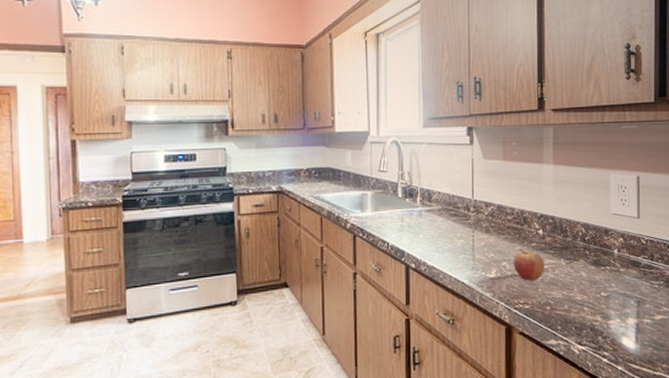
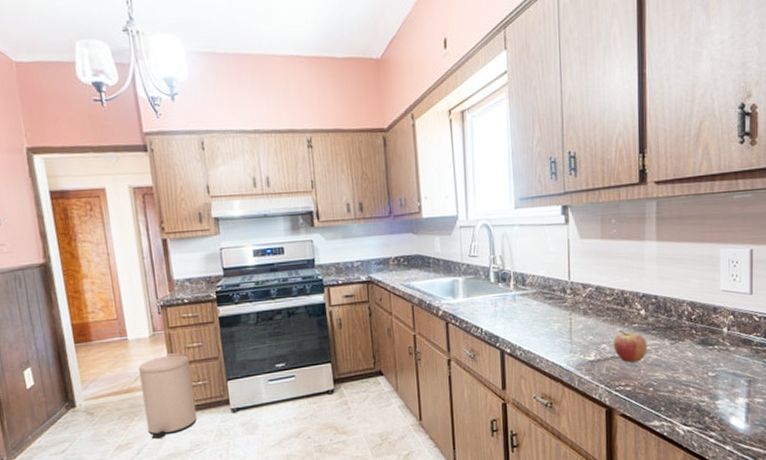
pedal bin: none [32,258,90,350] -> present [139,353,197,439]

